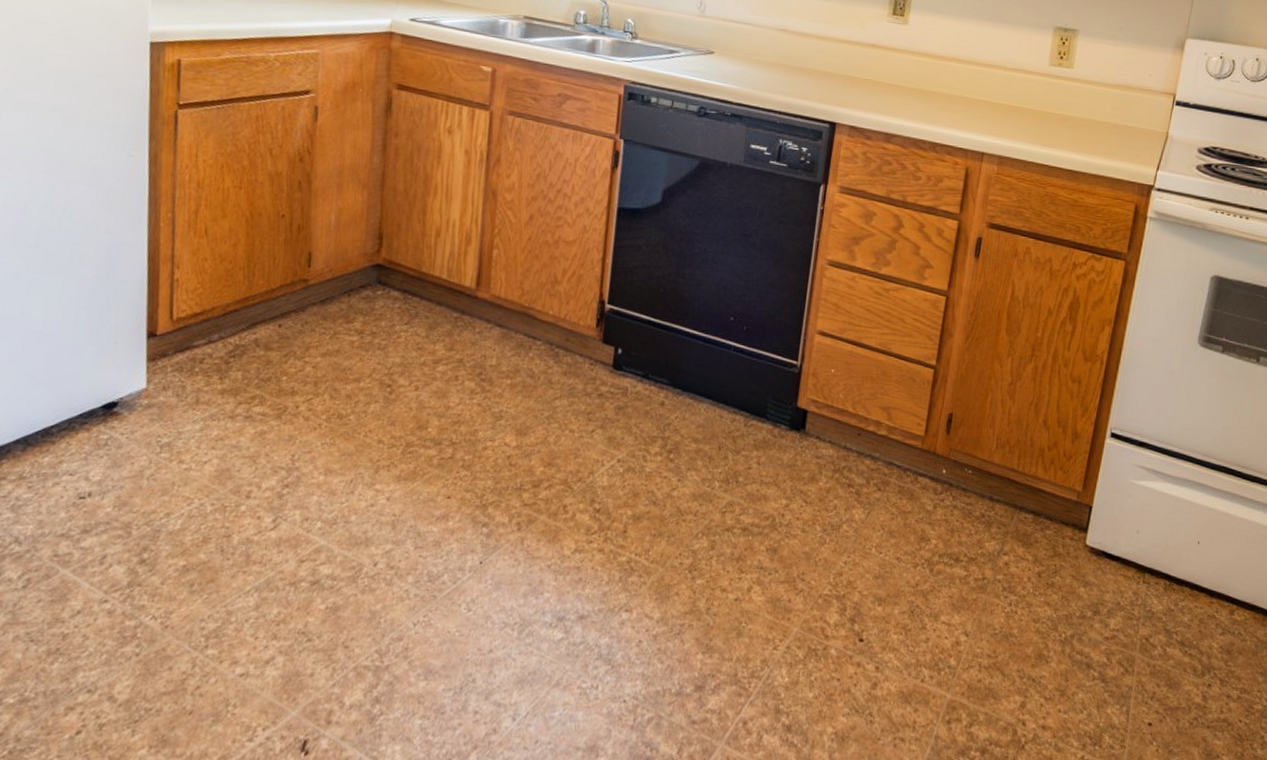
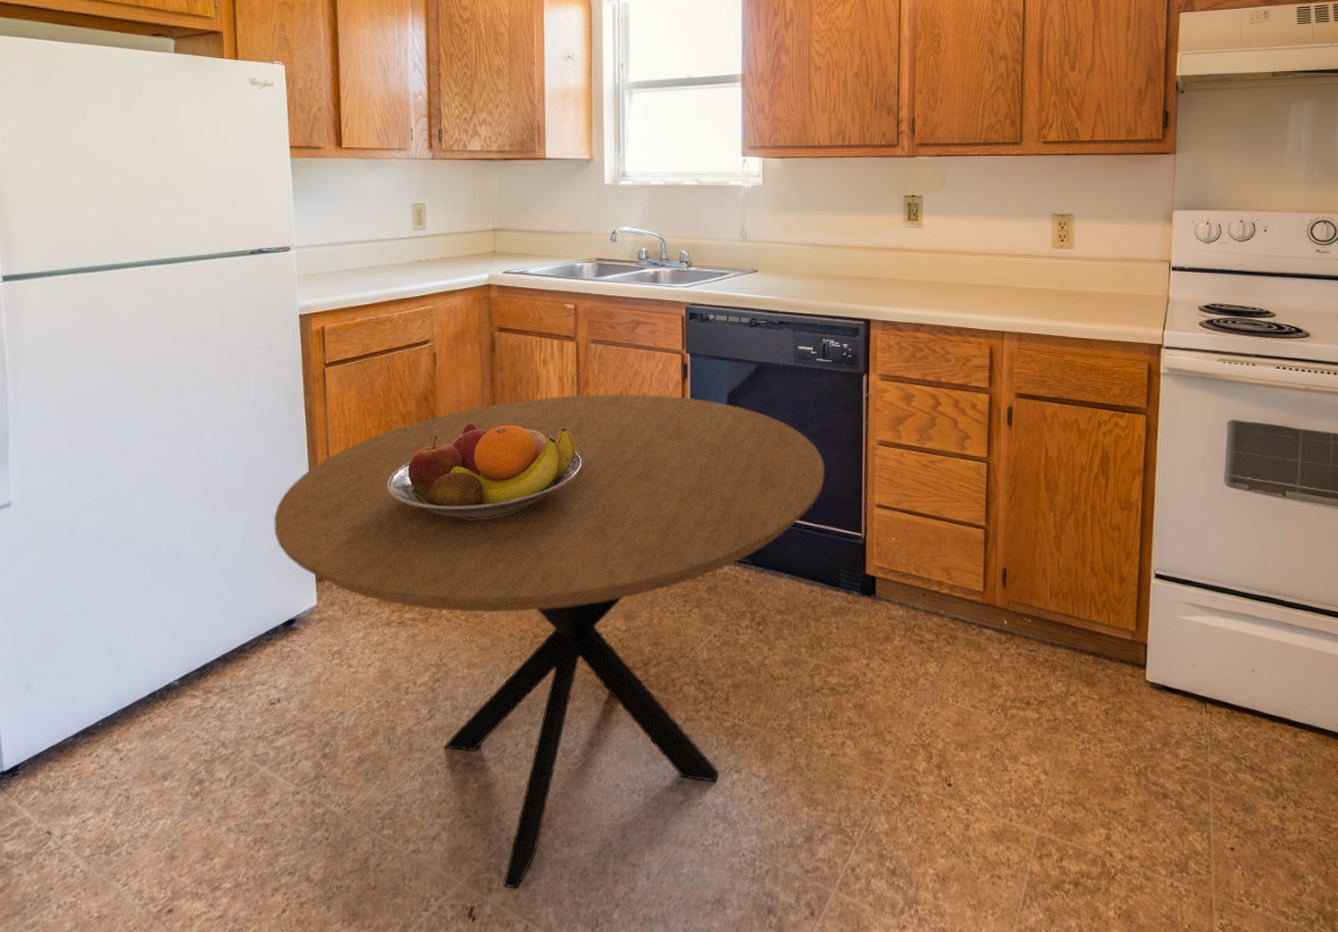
dining table: none [98,172,766,723] -> present [274,394,825,889]
fruit bowl: none [244,192,484,306] -> present [387,422,582,519]

